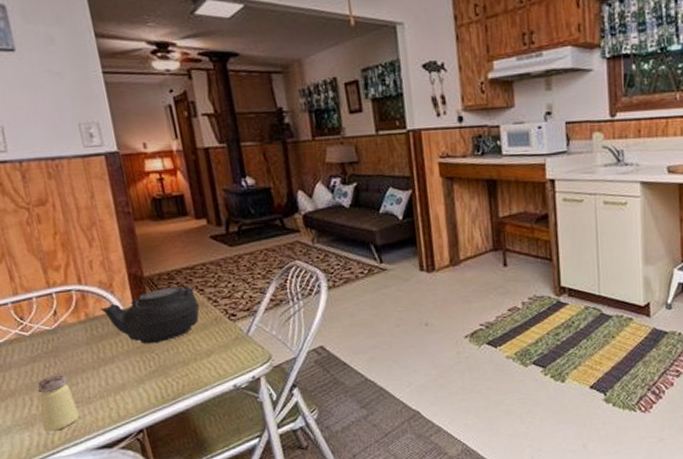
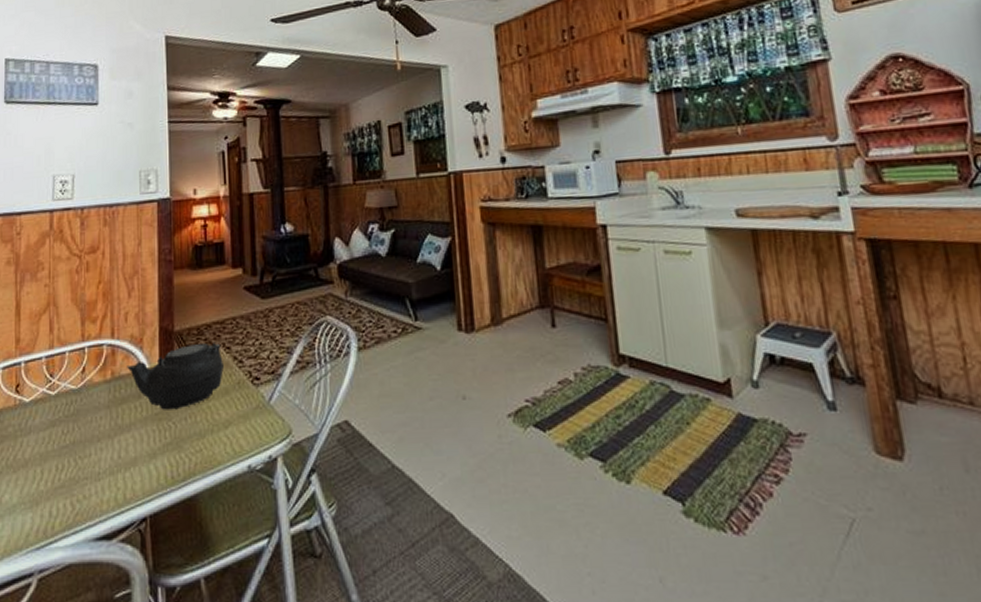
saltshaker: present [37,374,80,432] -> none [46,443,85,514]

